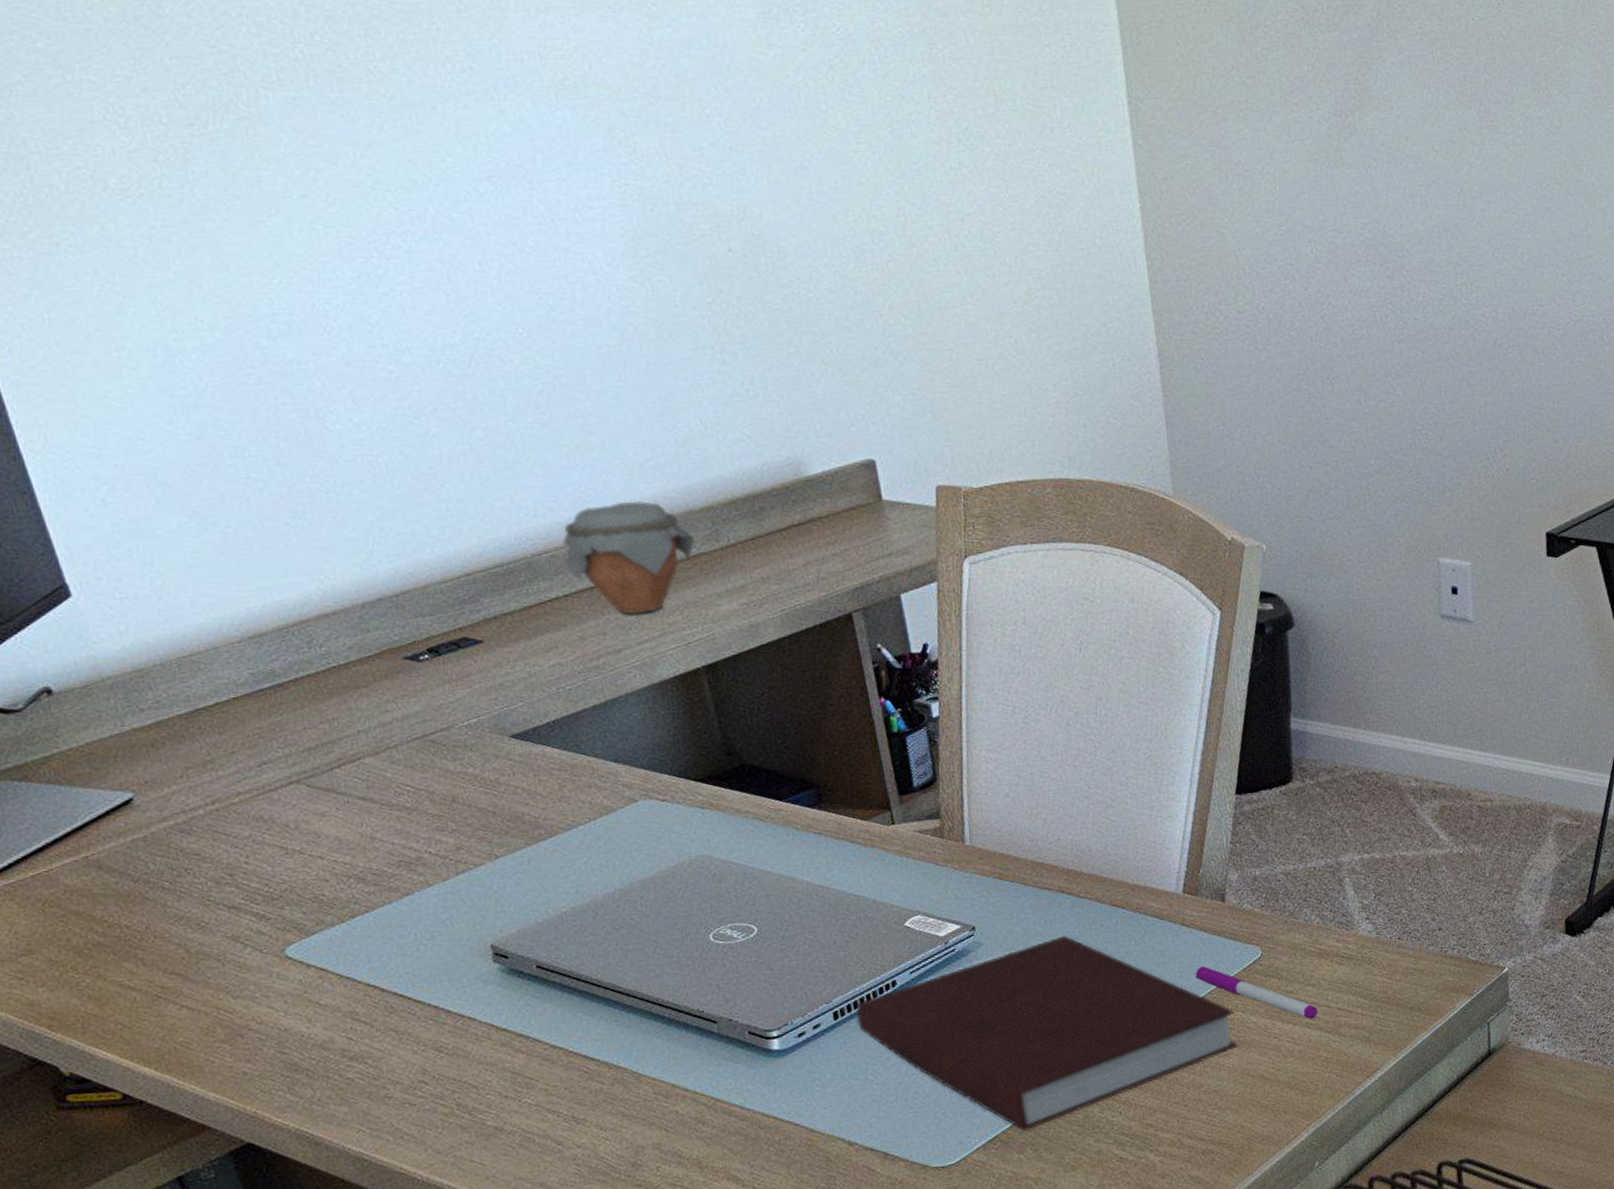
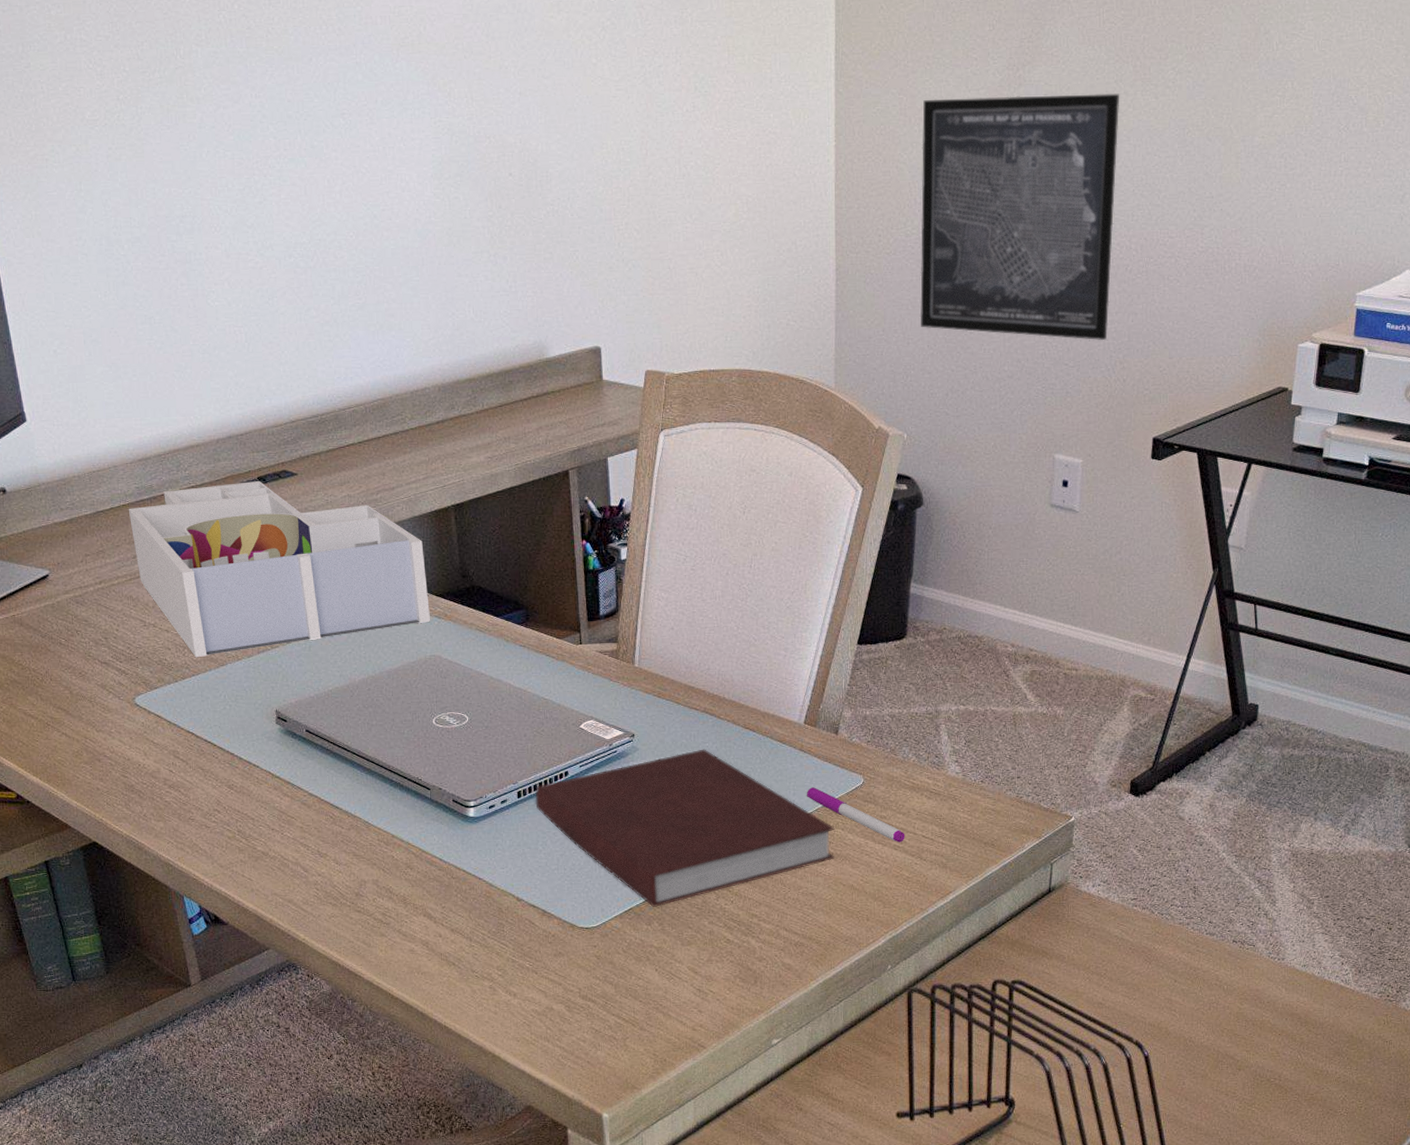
desk organizer: none [242,654,691,889] -> present [128,481,430,658]
jar: present [562,500,695,615] -> none [362,371,458,461]
wall art: none [1240,143,1483,426] -> present [919,93,1120,341]

